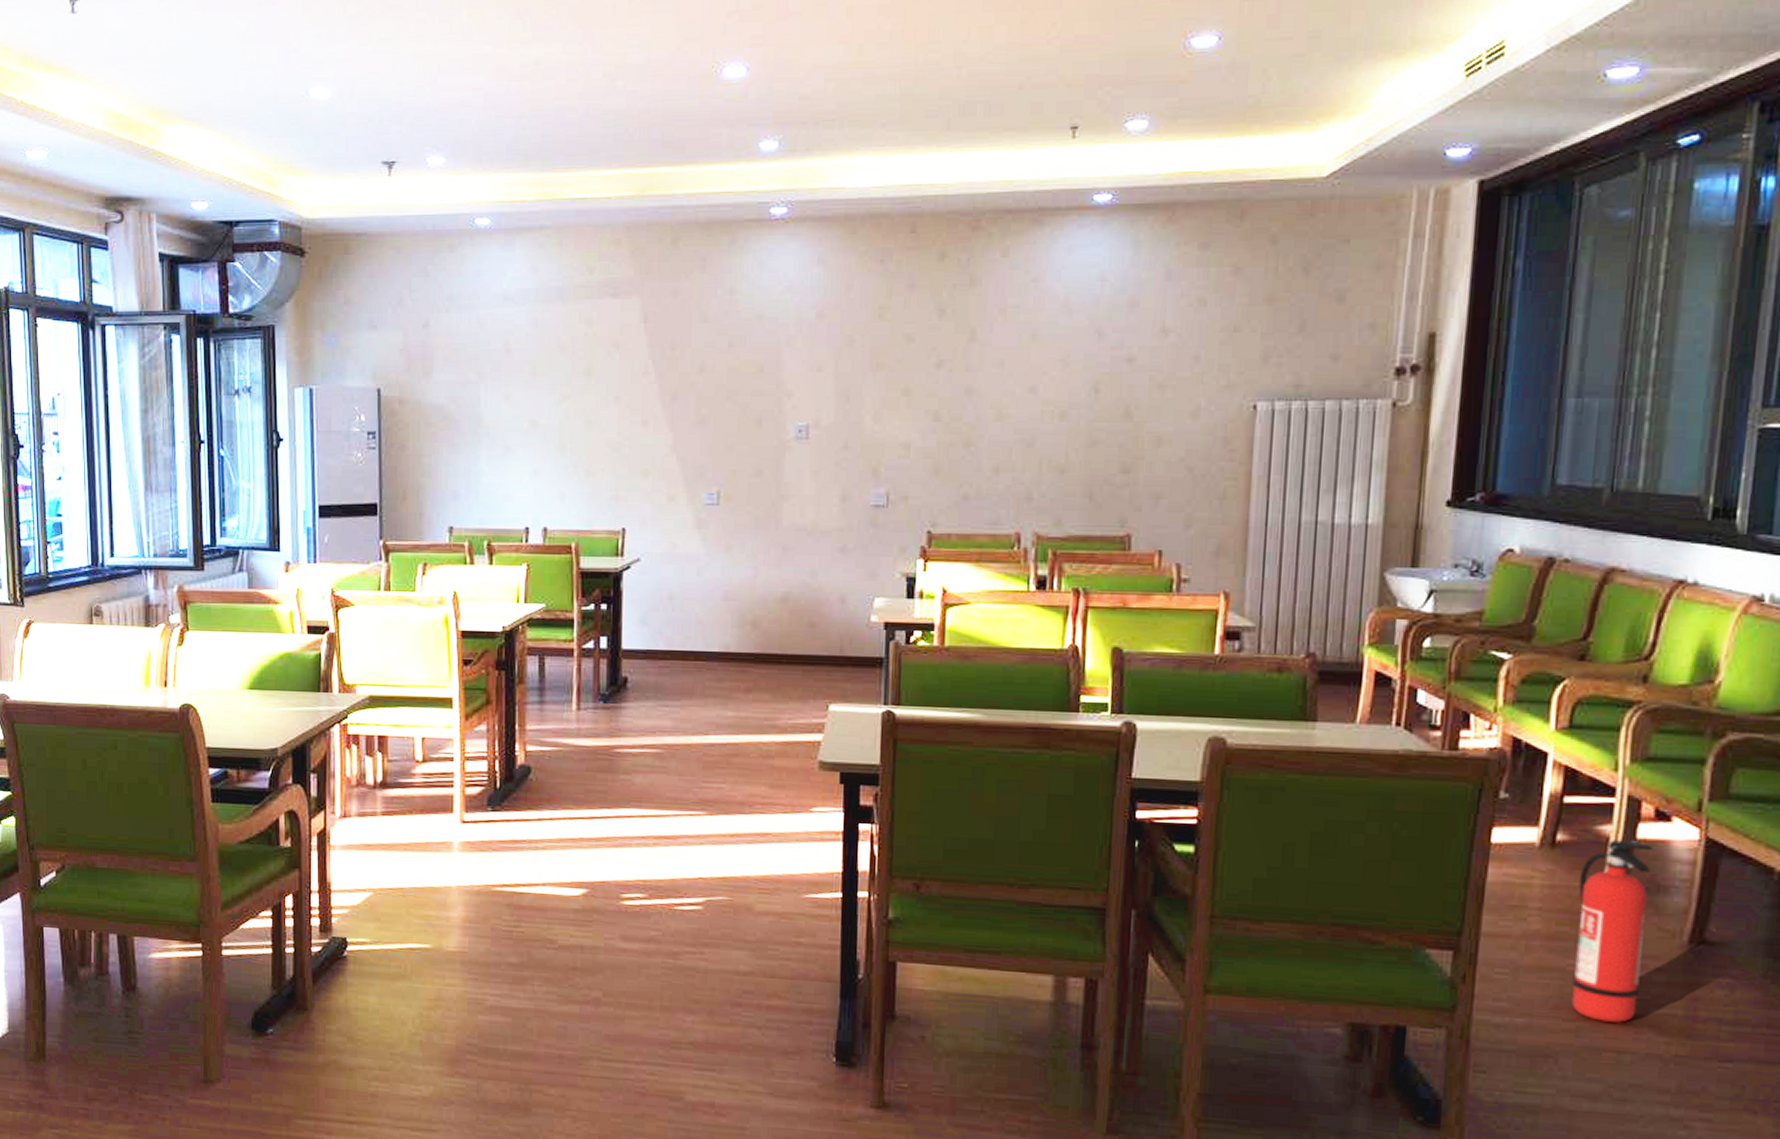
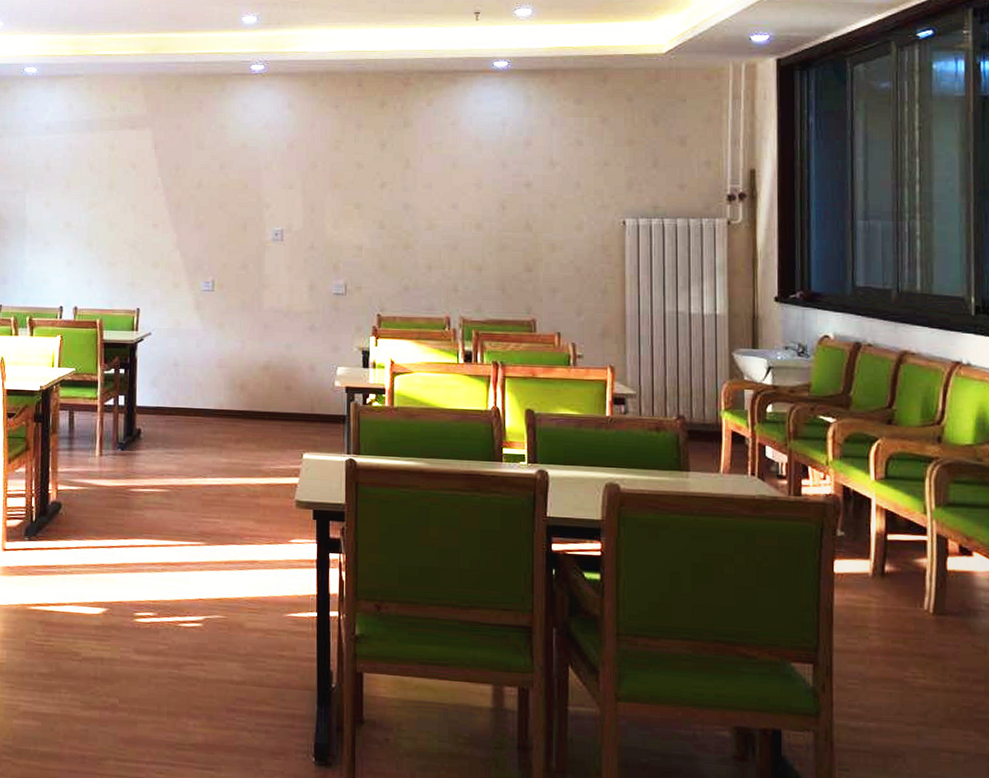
fire extinguisher: present [1572,840,1653,1023] -> none [906,571,964,727]

